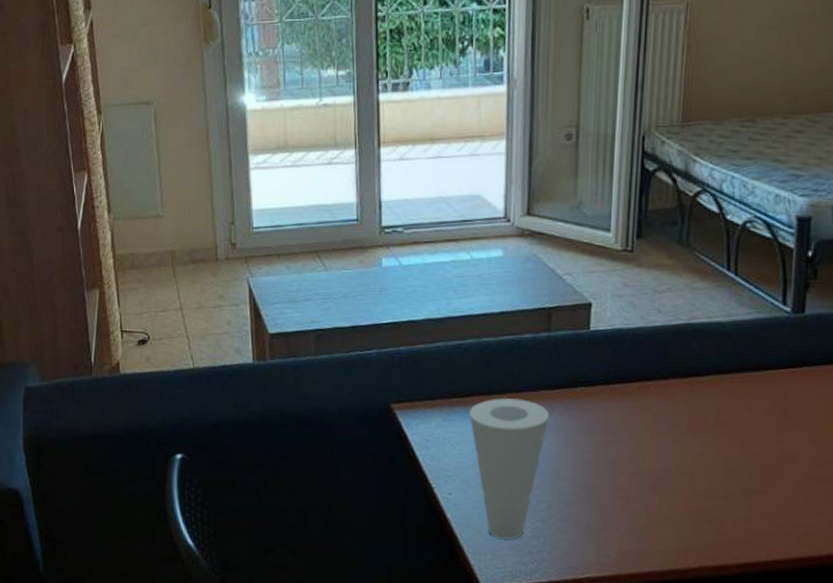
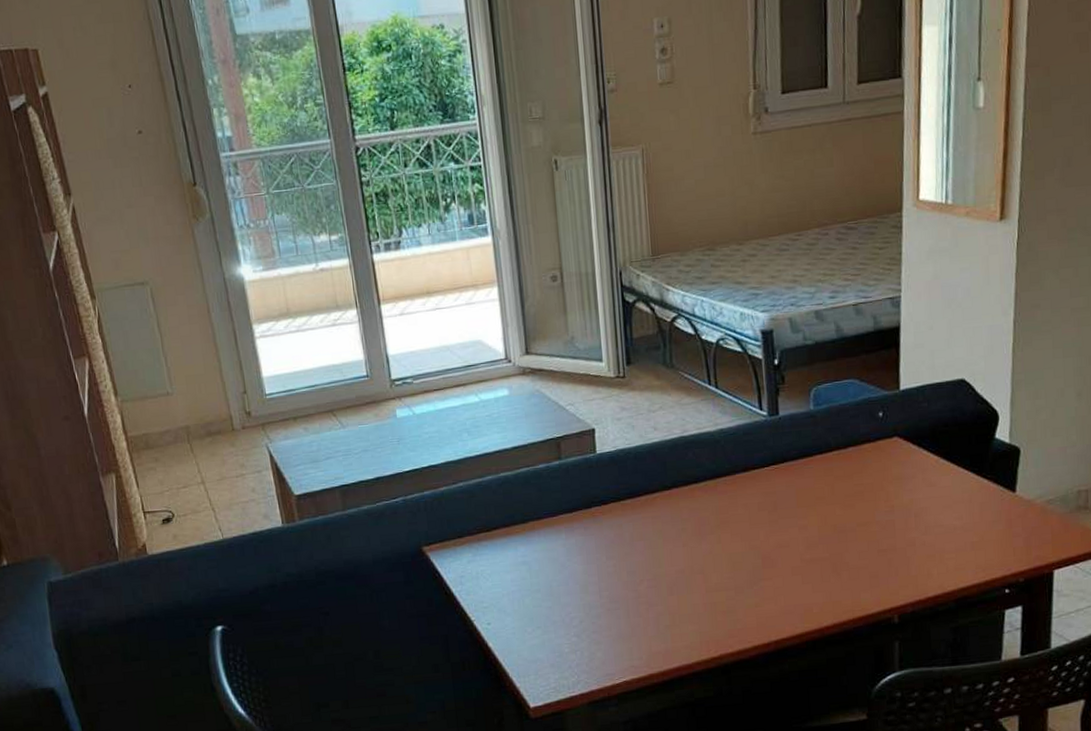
cup: present [468,398,550,539] -> none [496,525,571,659]

